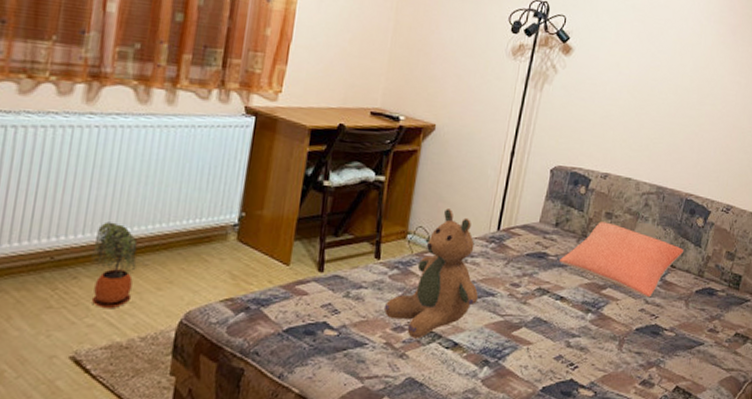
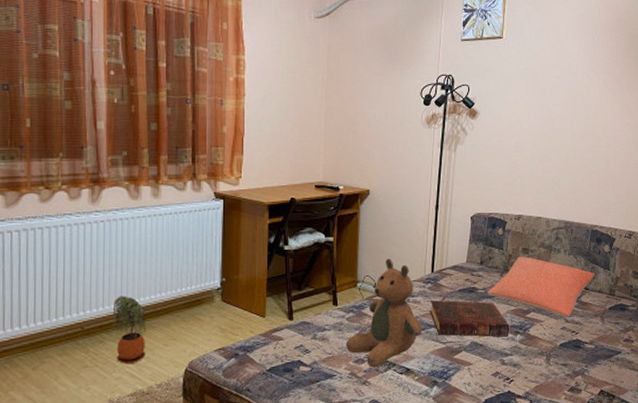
book: none [490,264,581,315] -> present [430,300,510,337]

